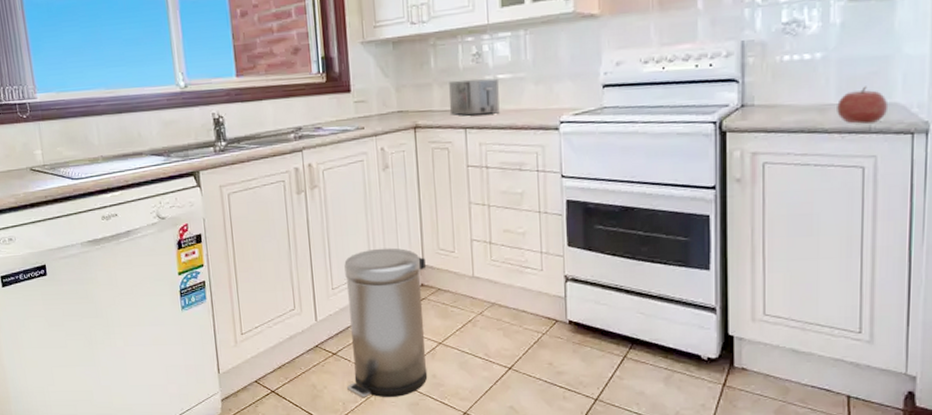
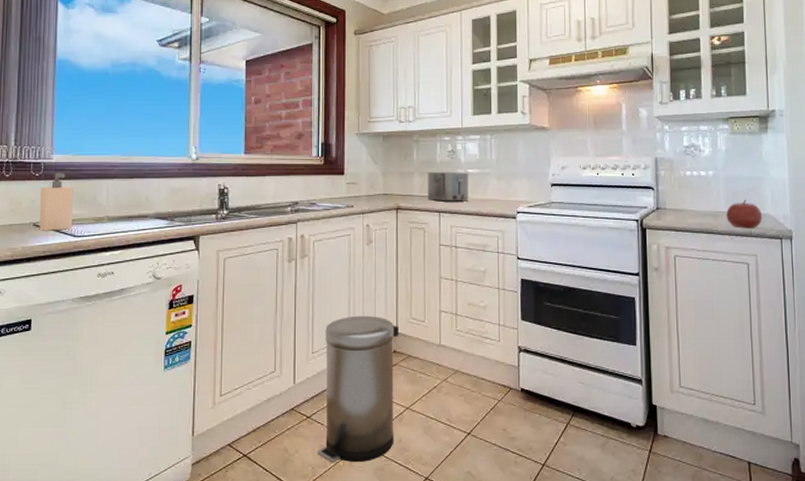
soap dispenser: none [30,113,69,175] -> present [39,173,73,231]

